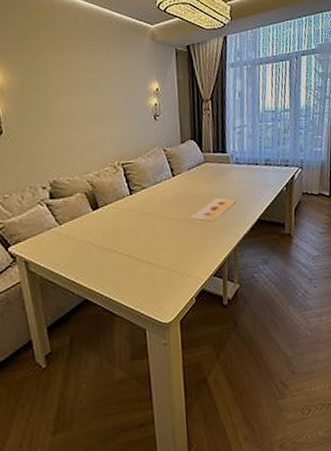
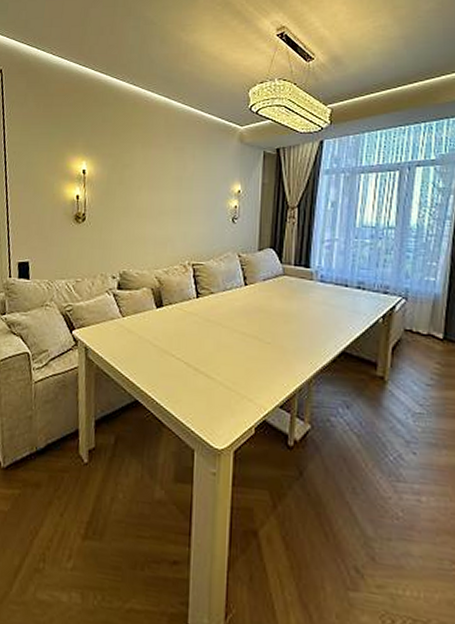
painting: present [189,197,237,222] -> none [258,316,317,344]

